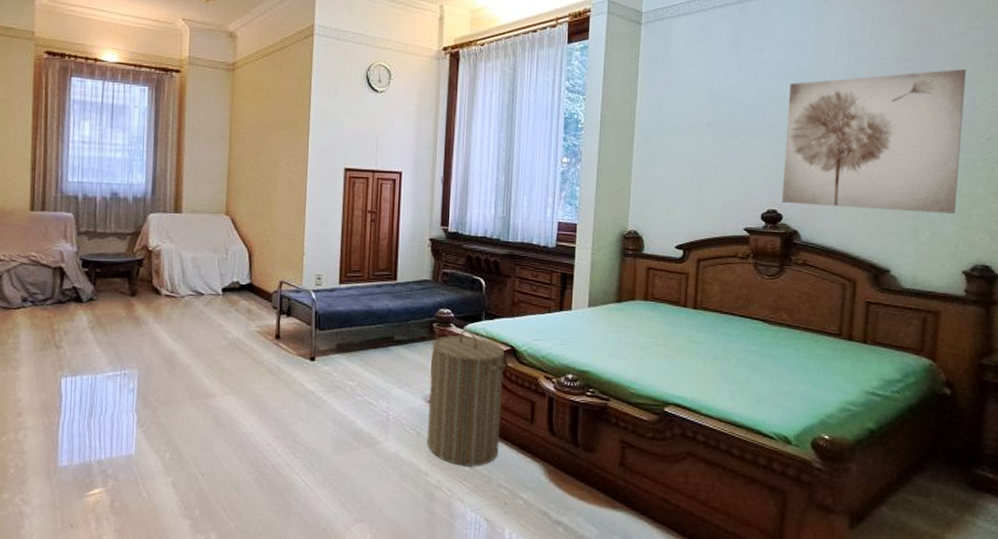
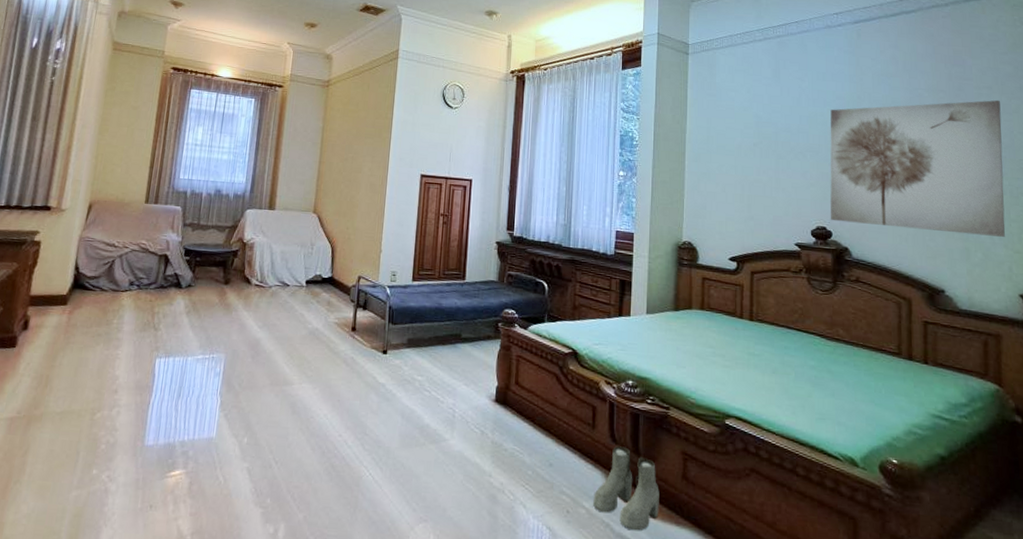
laundry hamper: present [426,330,506,467] -> none [490,330,568,471]
boots: none [531,439,597,517] -> present [593,446,660,531]

